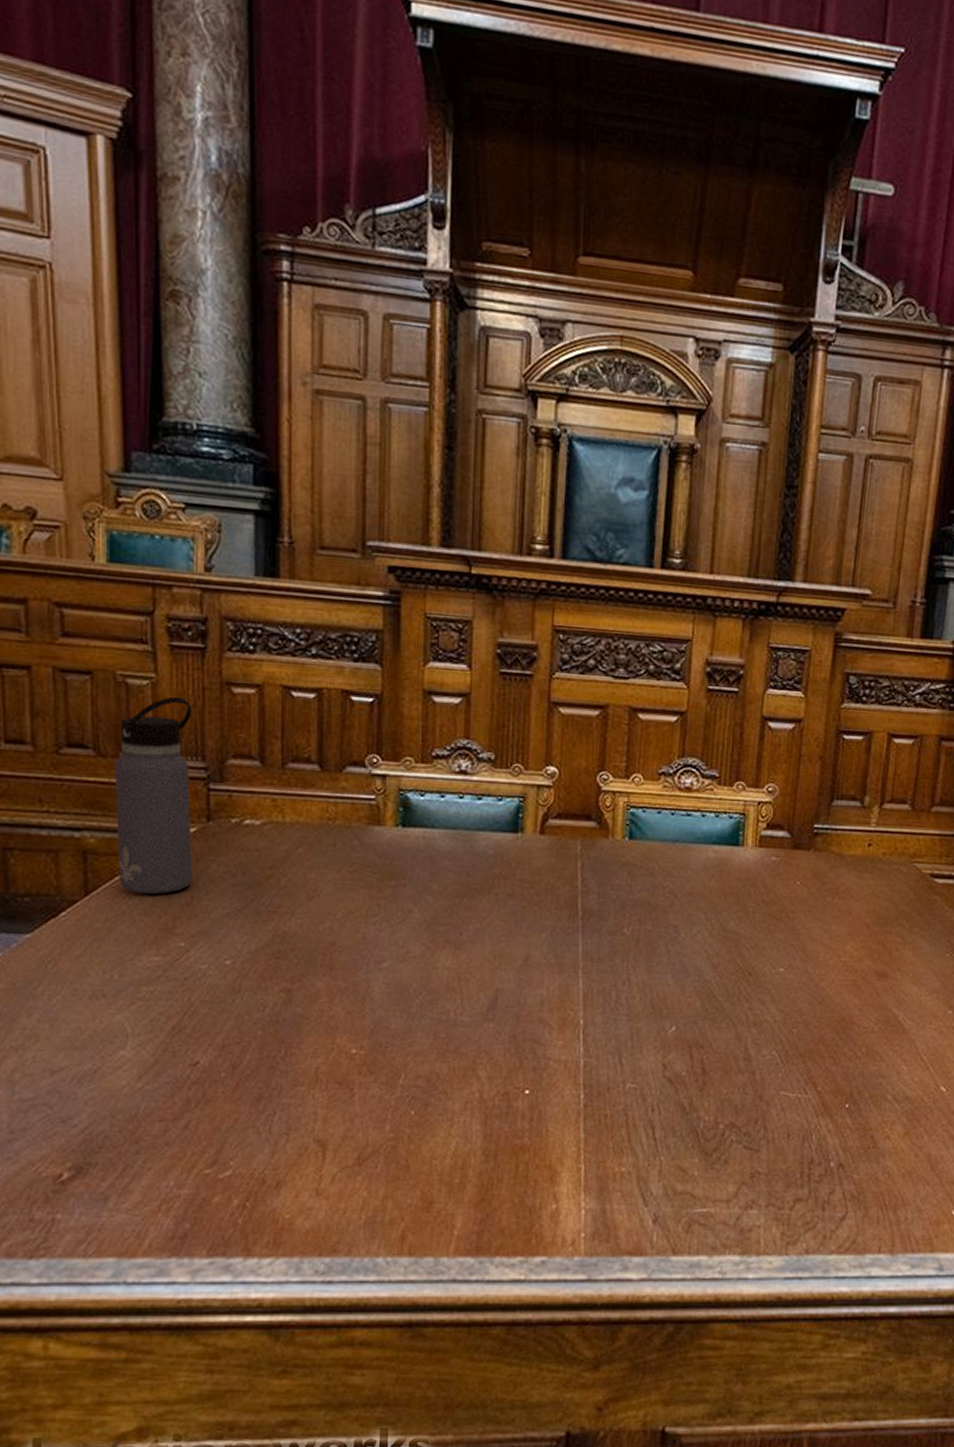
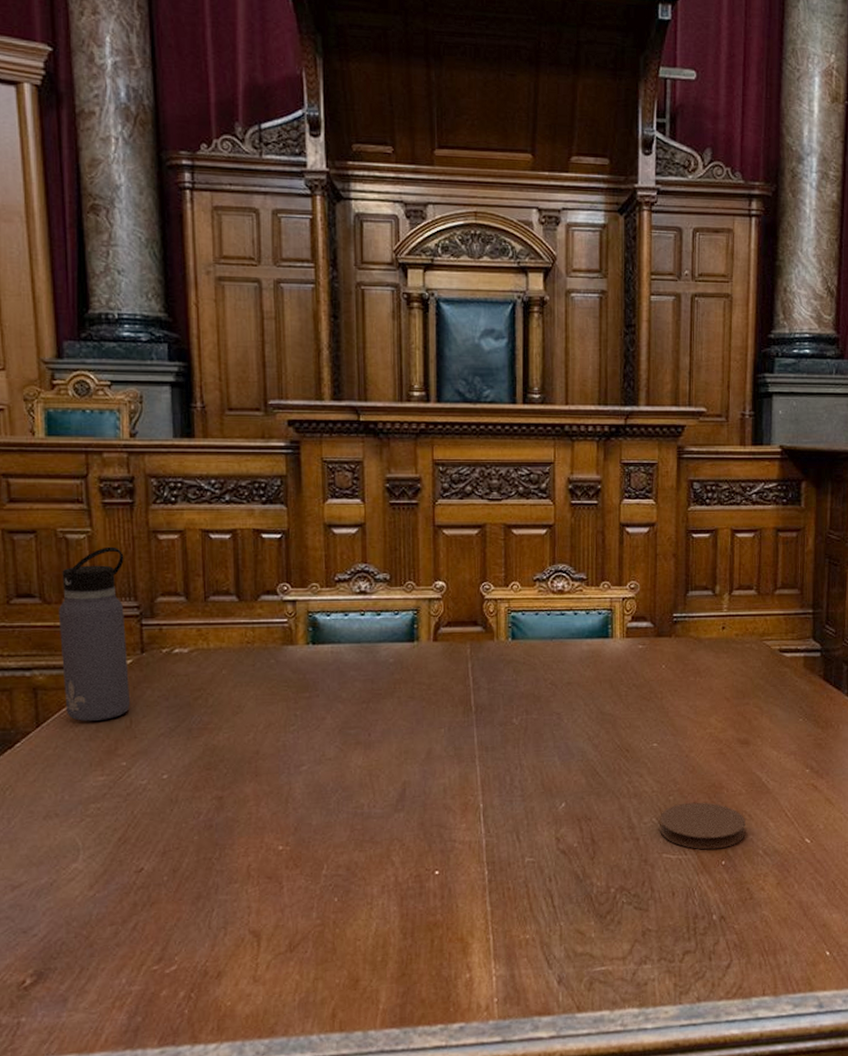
coaster: none [779,1036,876,1090] -> present [660,802,746,850]

